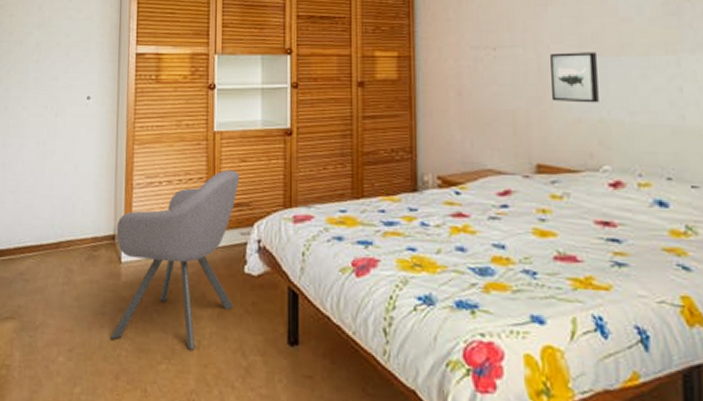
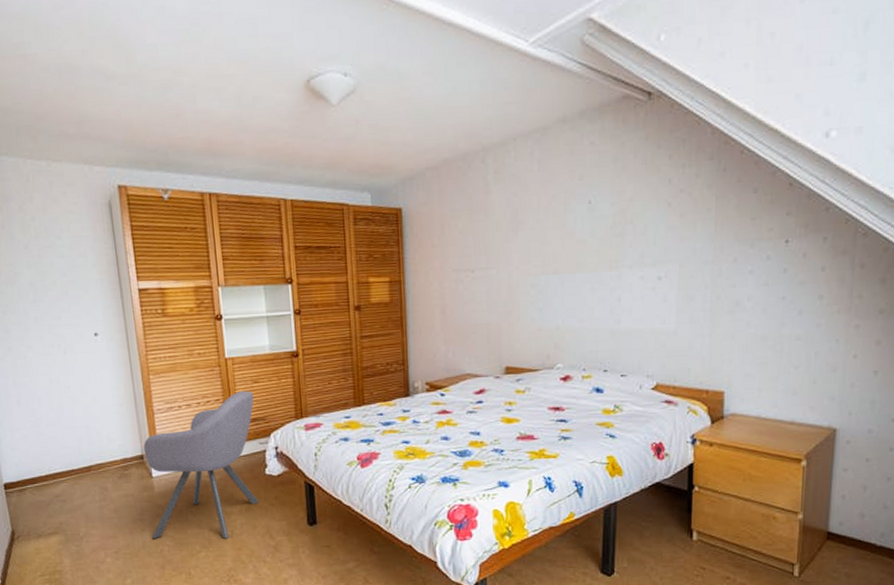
wall art: present [550,52,599,103] -> none [518,271,557,315]

